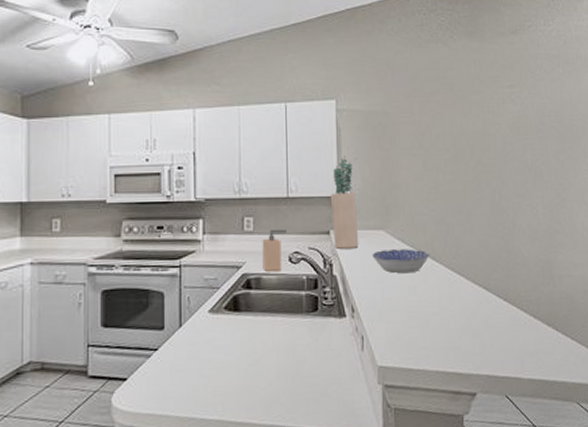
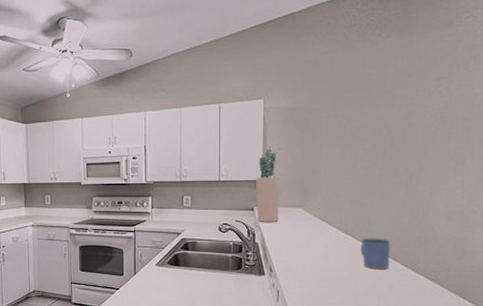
soap dispenser: present [262,228,287,271] -> none [198,205,218,237]
bowl: present [372,249,430,273] -> none [290,224,343,243]
mug: none [449,263,482,302] -> present [360,238,391,270]

